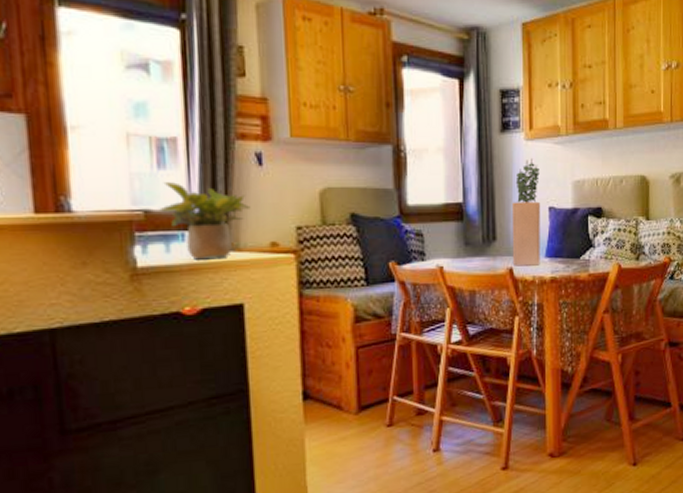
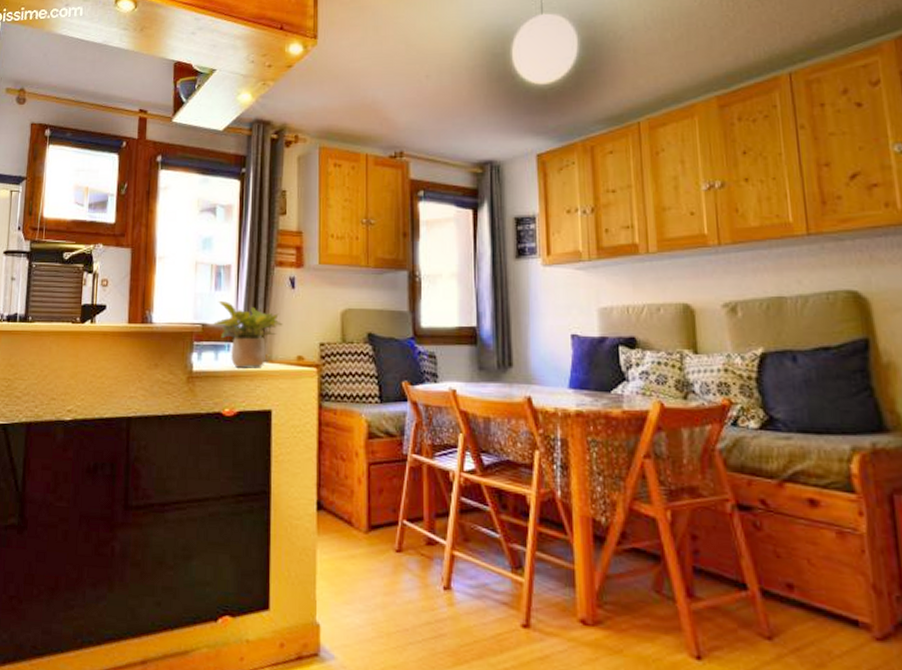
vase: present [511,158,540,267] -> none [529,284,563,398]

